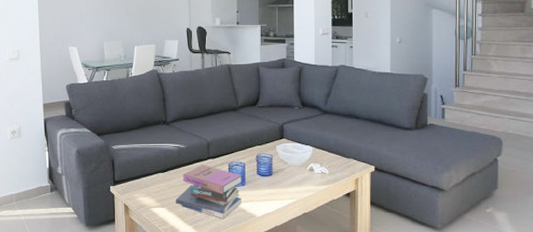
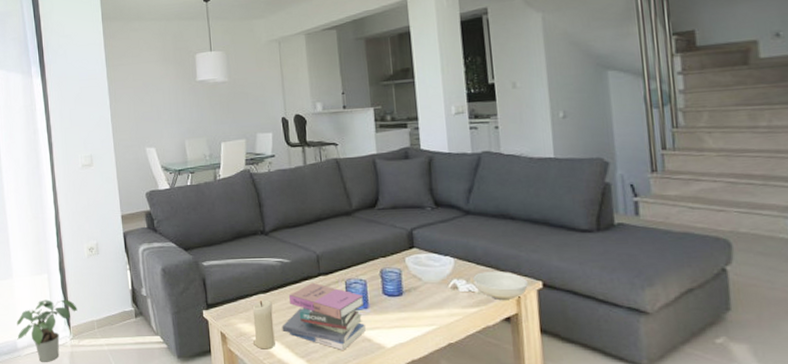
candle: none [151,177,169,218] -> present [252,299,275,350]
bowl: none [325,158,364,180] -> present [473,271,528,301]

